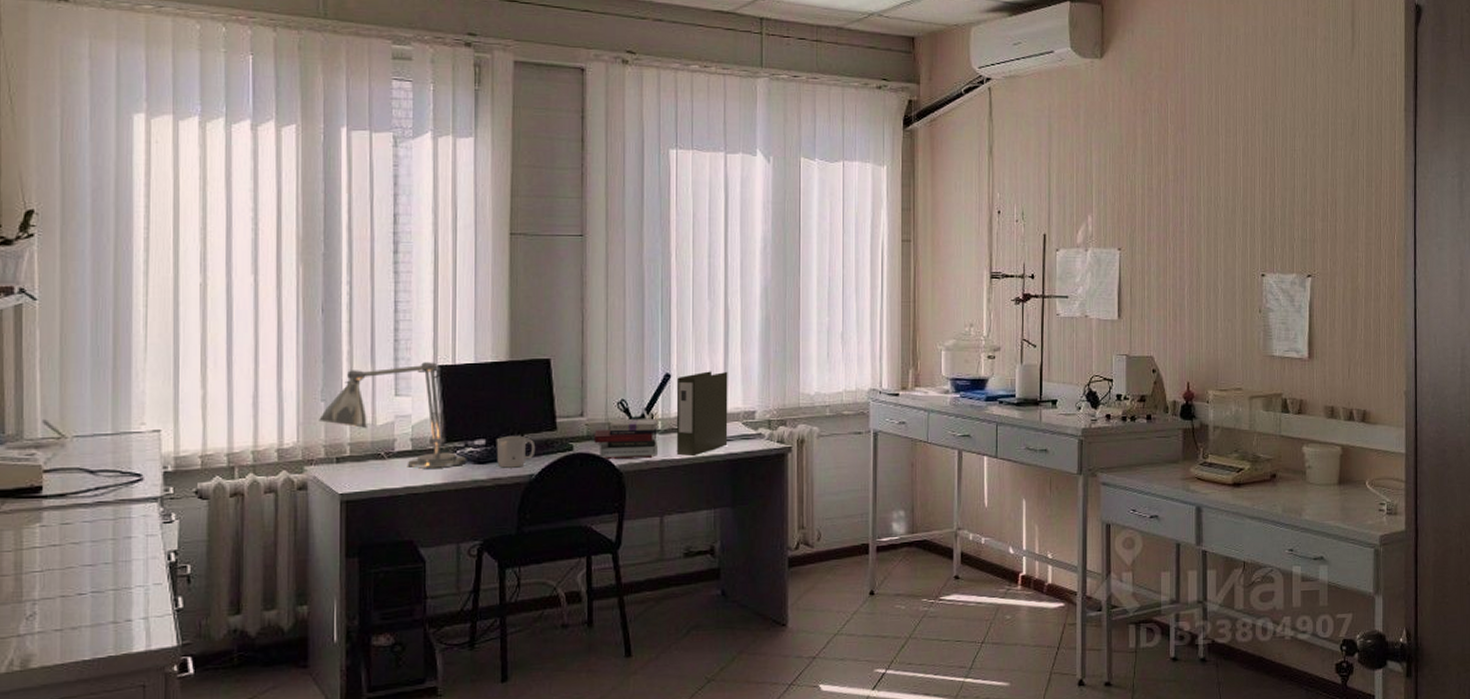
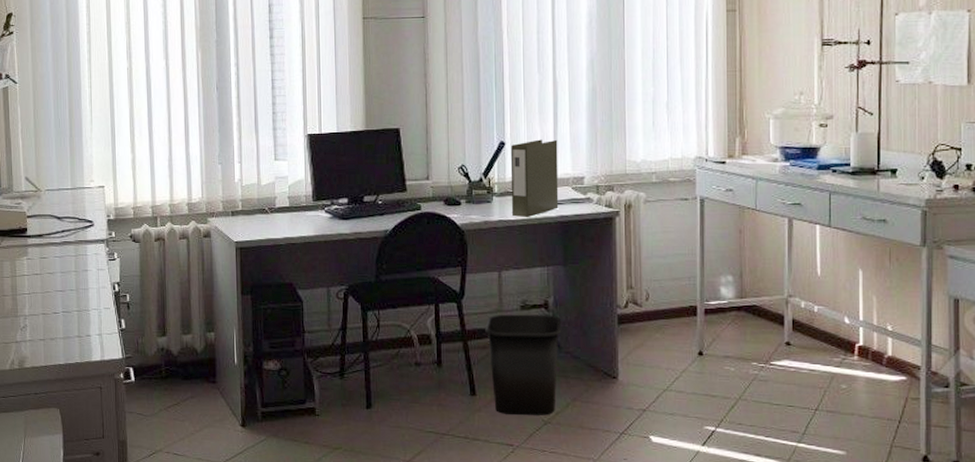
desk lamp: present [319,362,470,469] -> none [217,131,336,222]
mug: present [496,436,536,468] -> none [356,197,389,224]
books: present [594,419,659,459] -> none [439,183,496,219]
waste bin: none [644,561,729,675] -> present [485,314,562,415]

